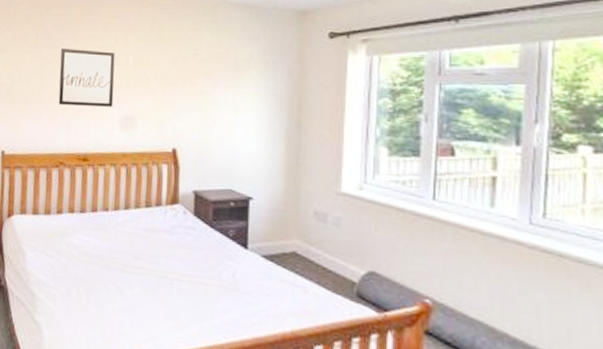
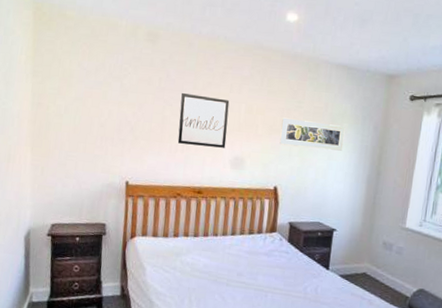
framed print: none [176,68,253,102] -> present [279,117,345,151]

